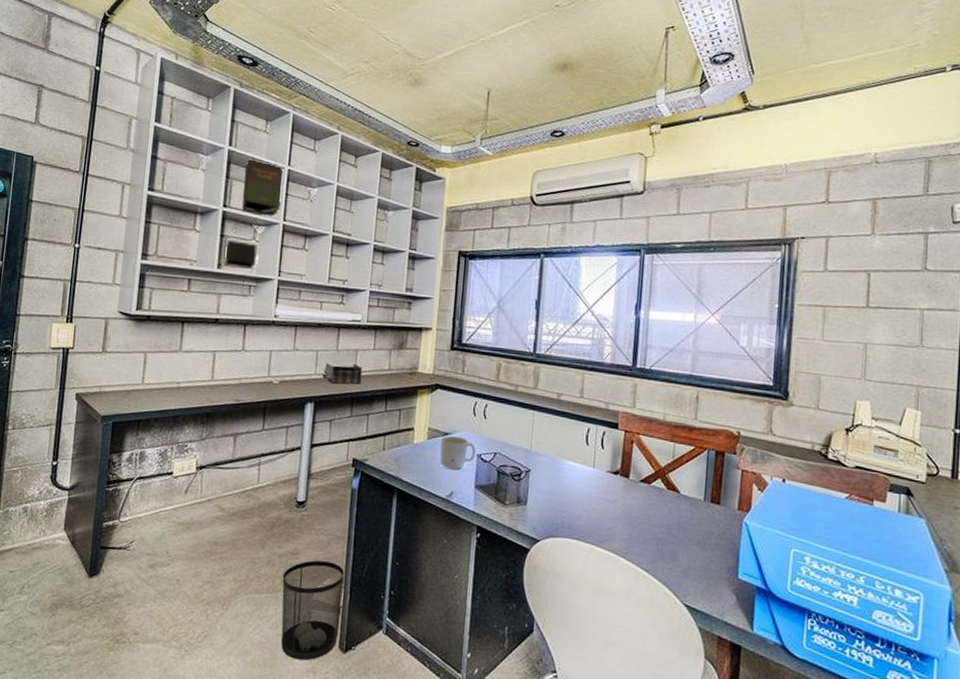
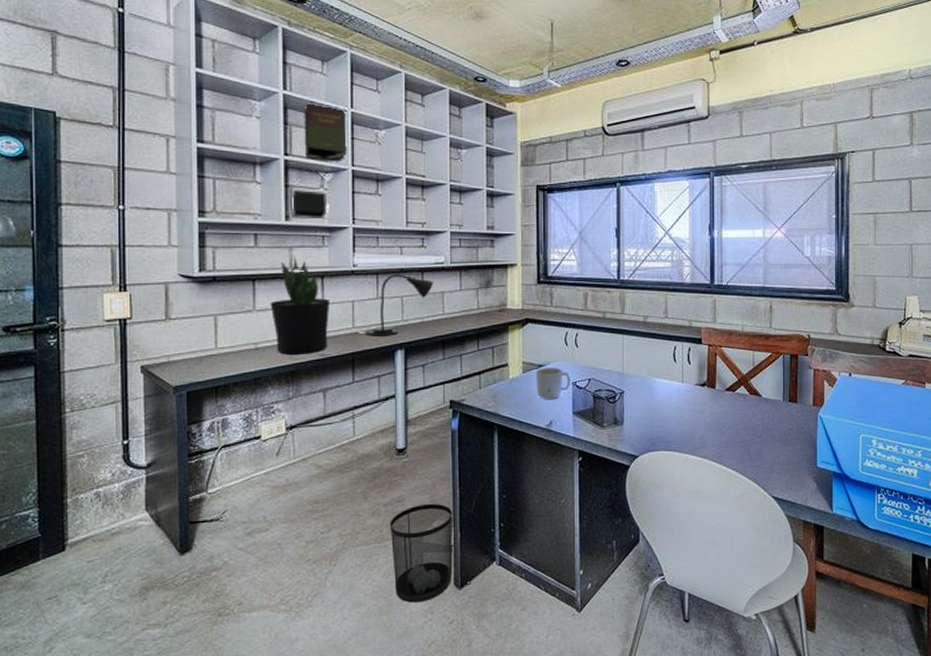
planter: none [195,302,250,398] -> present [270,256,330,355]
desk lamp: none [280,328,348,388] -> present [366,274,433,336]
desk organizer: present [322,363,363,385] -> none [409,305,451,328]

